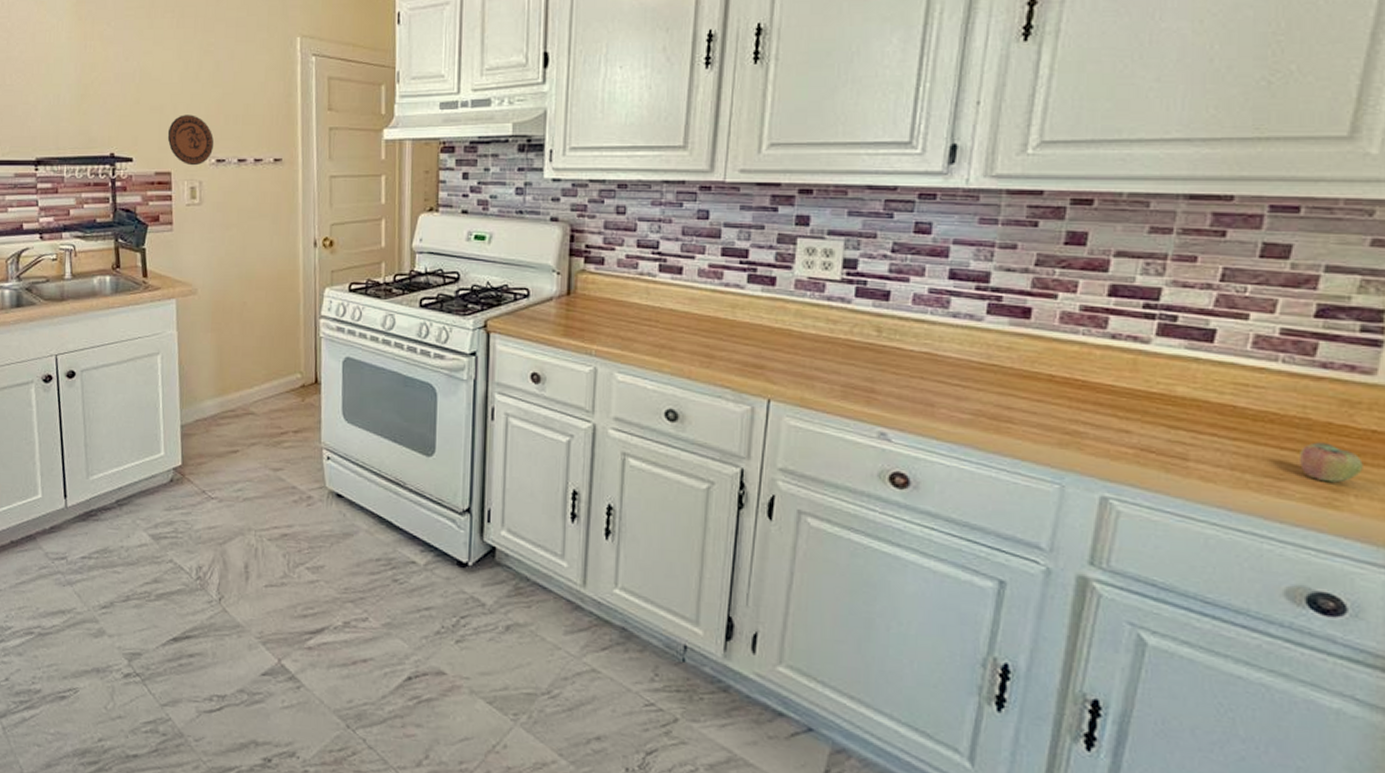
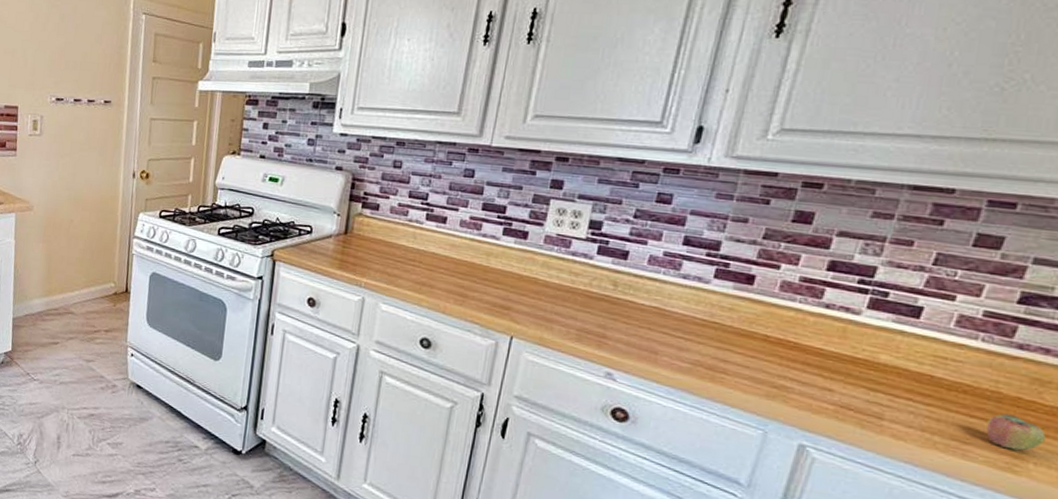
decorative plate: present [167,115,214,166] -> none [16,58,56,103]

